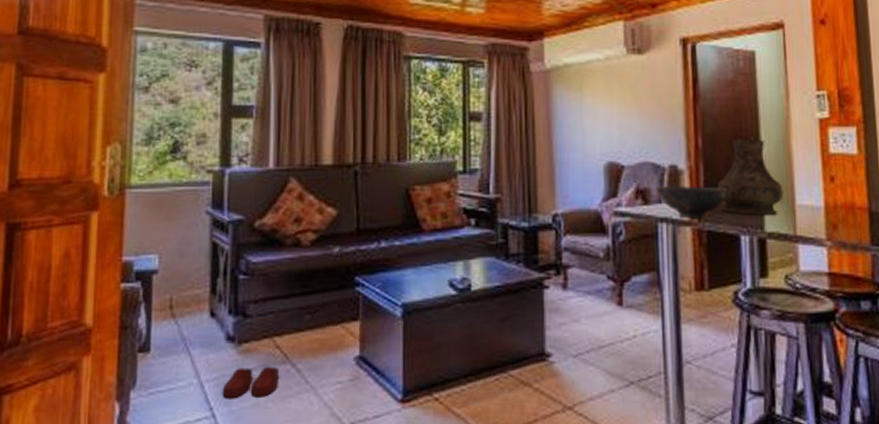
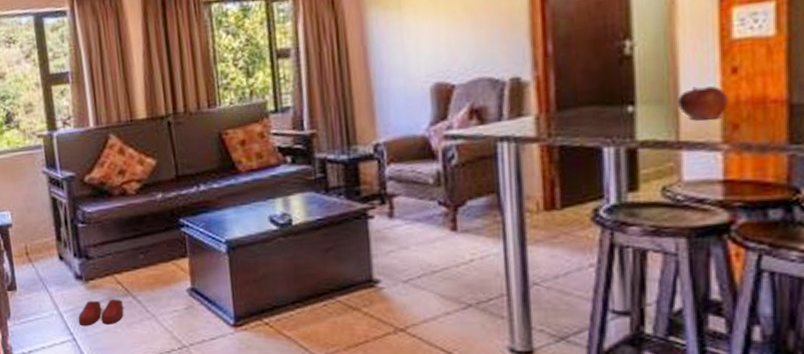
decorative bowl: present [656,185,729,218] -> none [494,96,588,134]
vase: present [717,140,784,215] -> none [572,34,663,125]
fruit: none [794,189,830,220] -> present [678,86,729,121]

